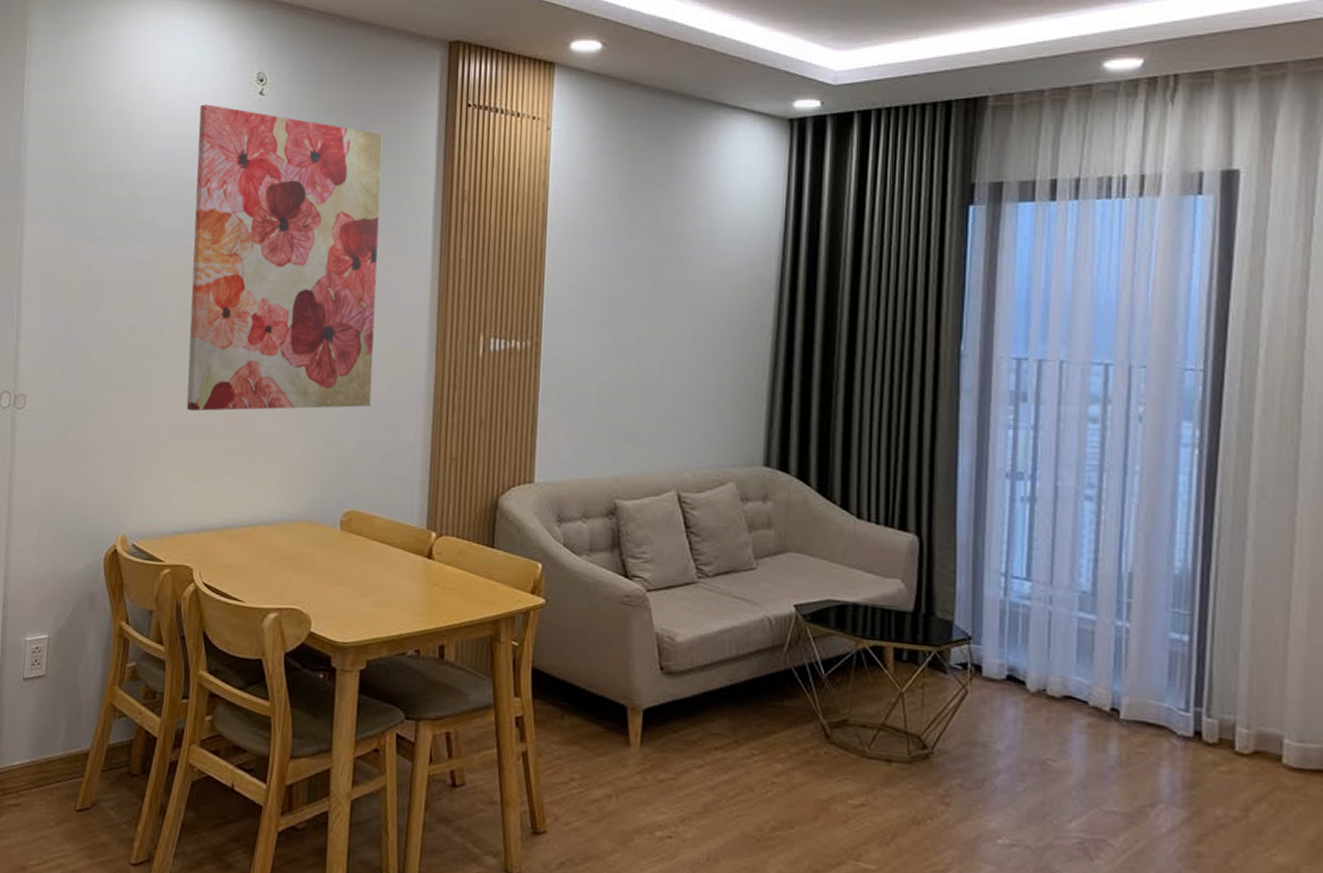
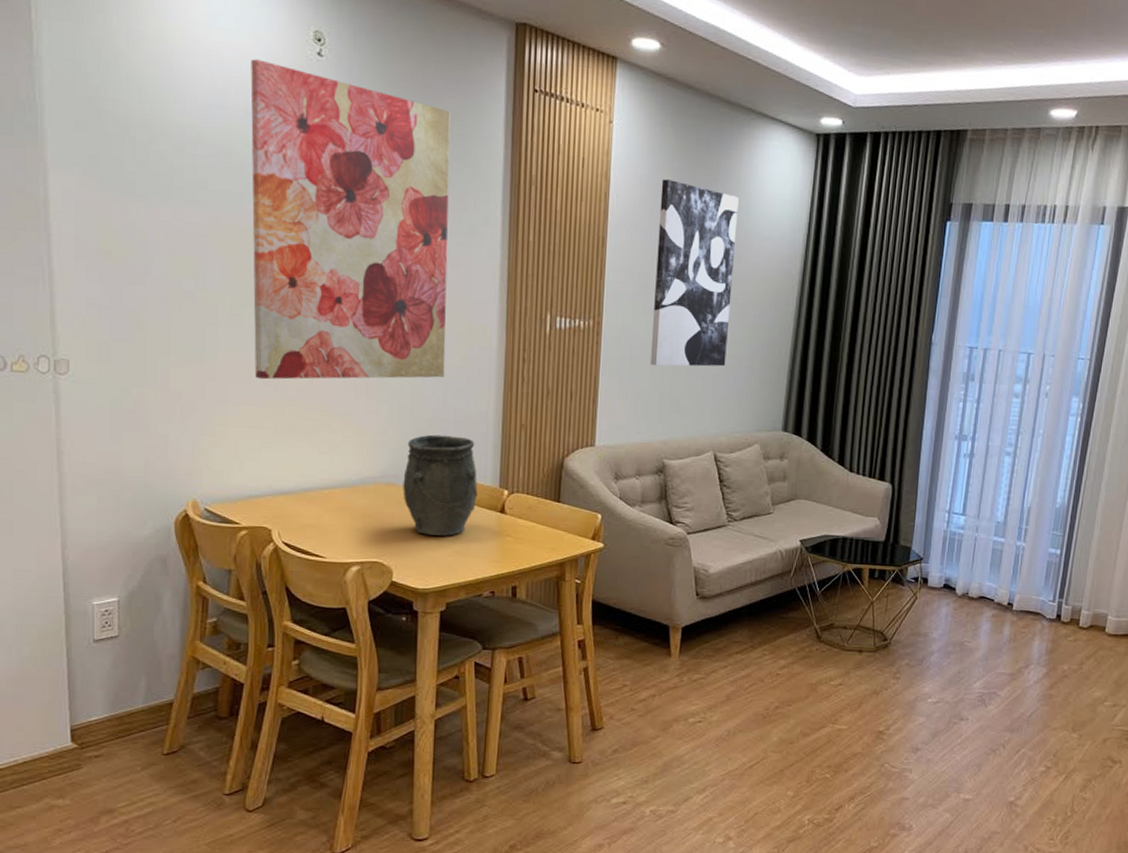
vase: none [324,468,404,583] -> present [403,434,478,536]
wall art: none [596,183,697,391] -> present [650,179,739,367]

